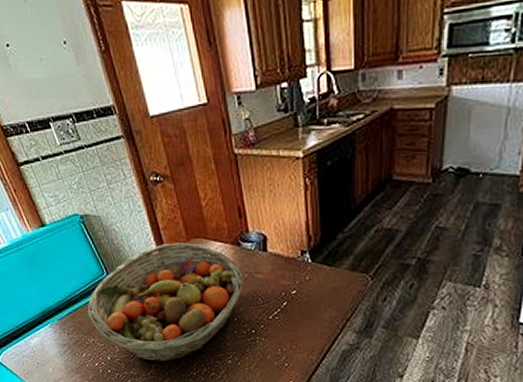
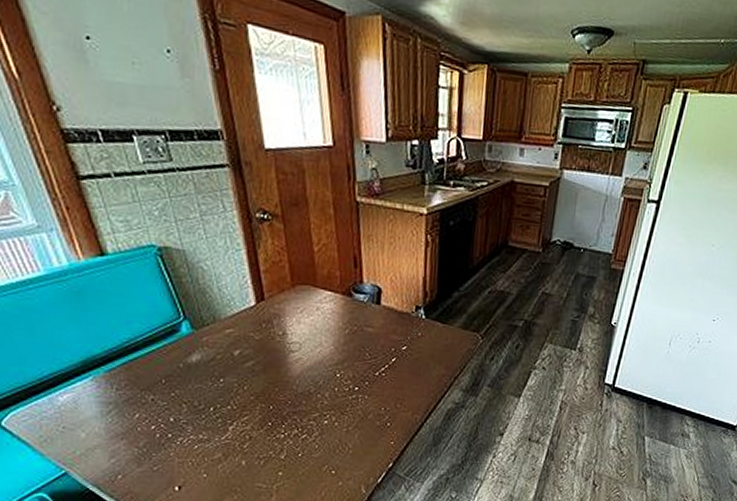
fruit basket: present [87,243,243,363] -> none [150,288,351,424]

